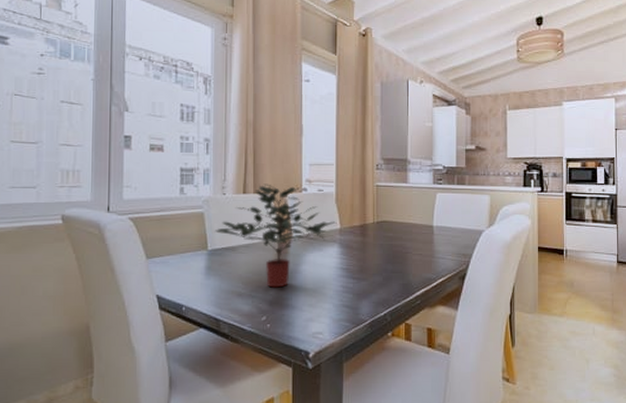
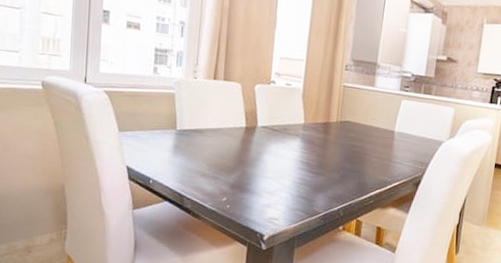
potted plant: present [214,184,337,288] -> none [184,72,302,173]

